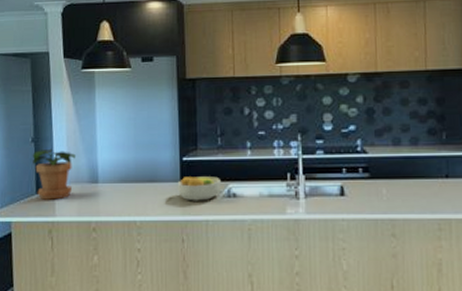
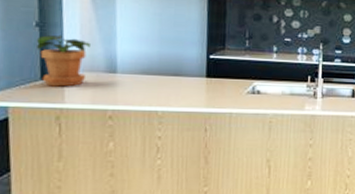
fruit bowl: present [178,176,222,201] -> none [203,73,247,96]

